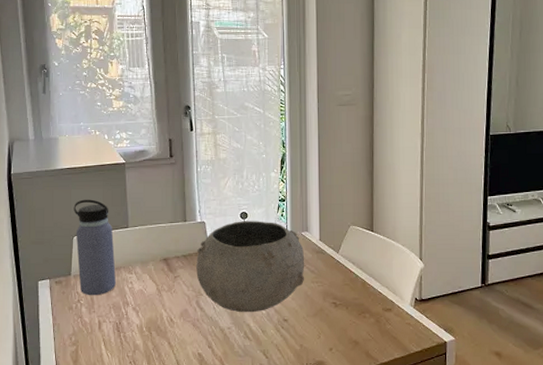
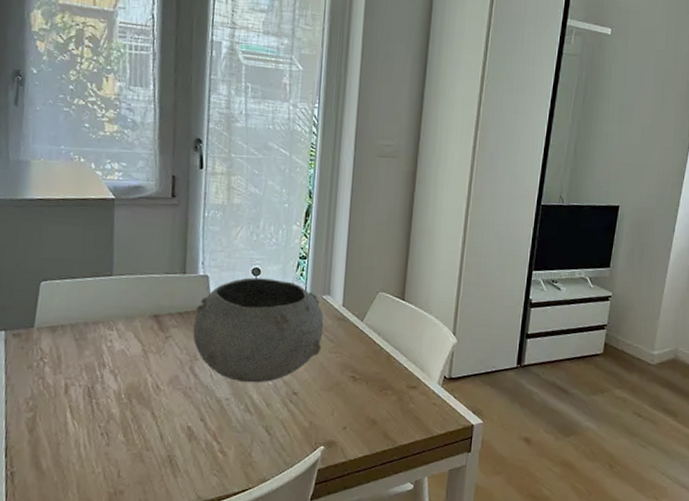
water bottle: present [73,199,116,296] -> none [43,238,93,354]

